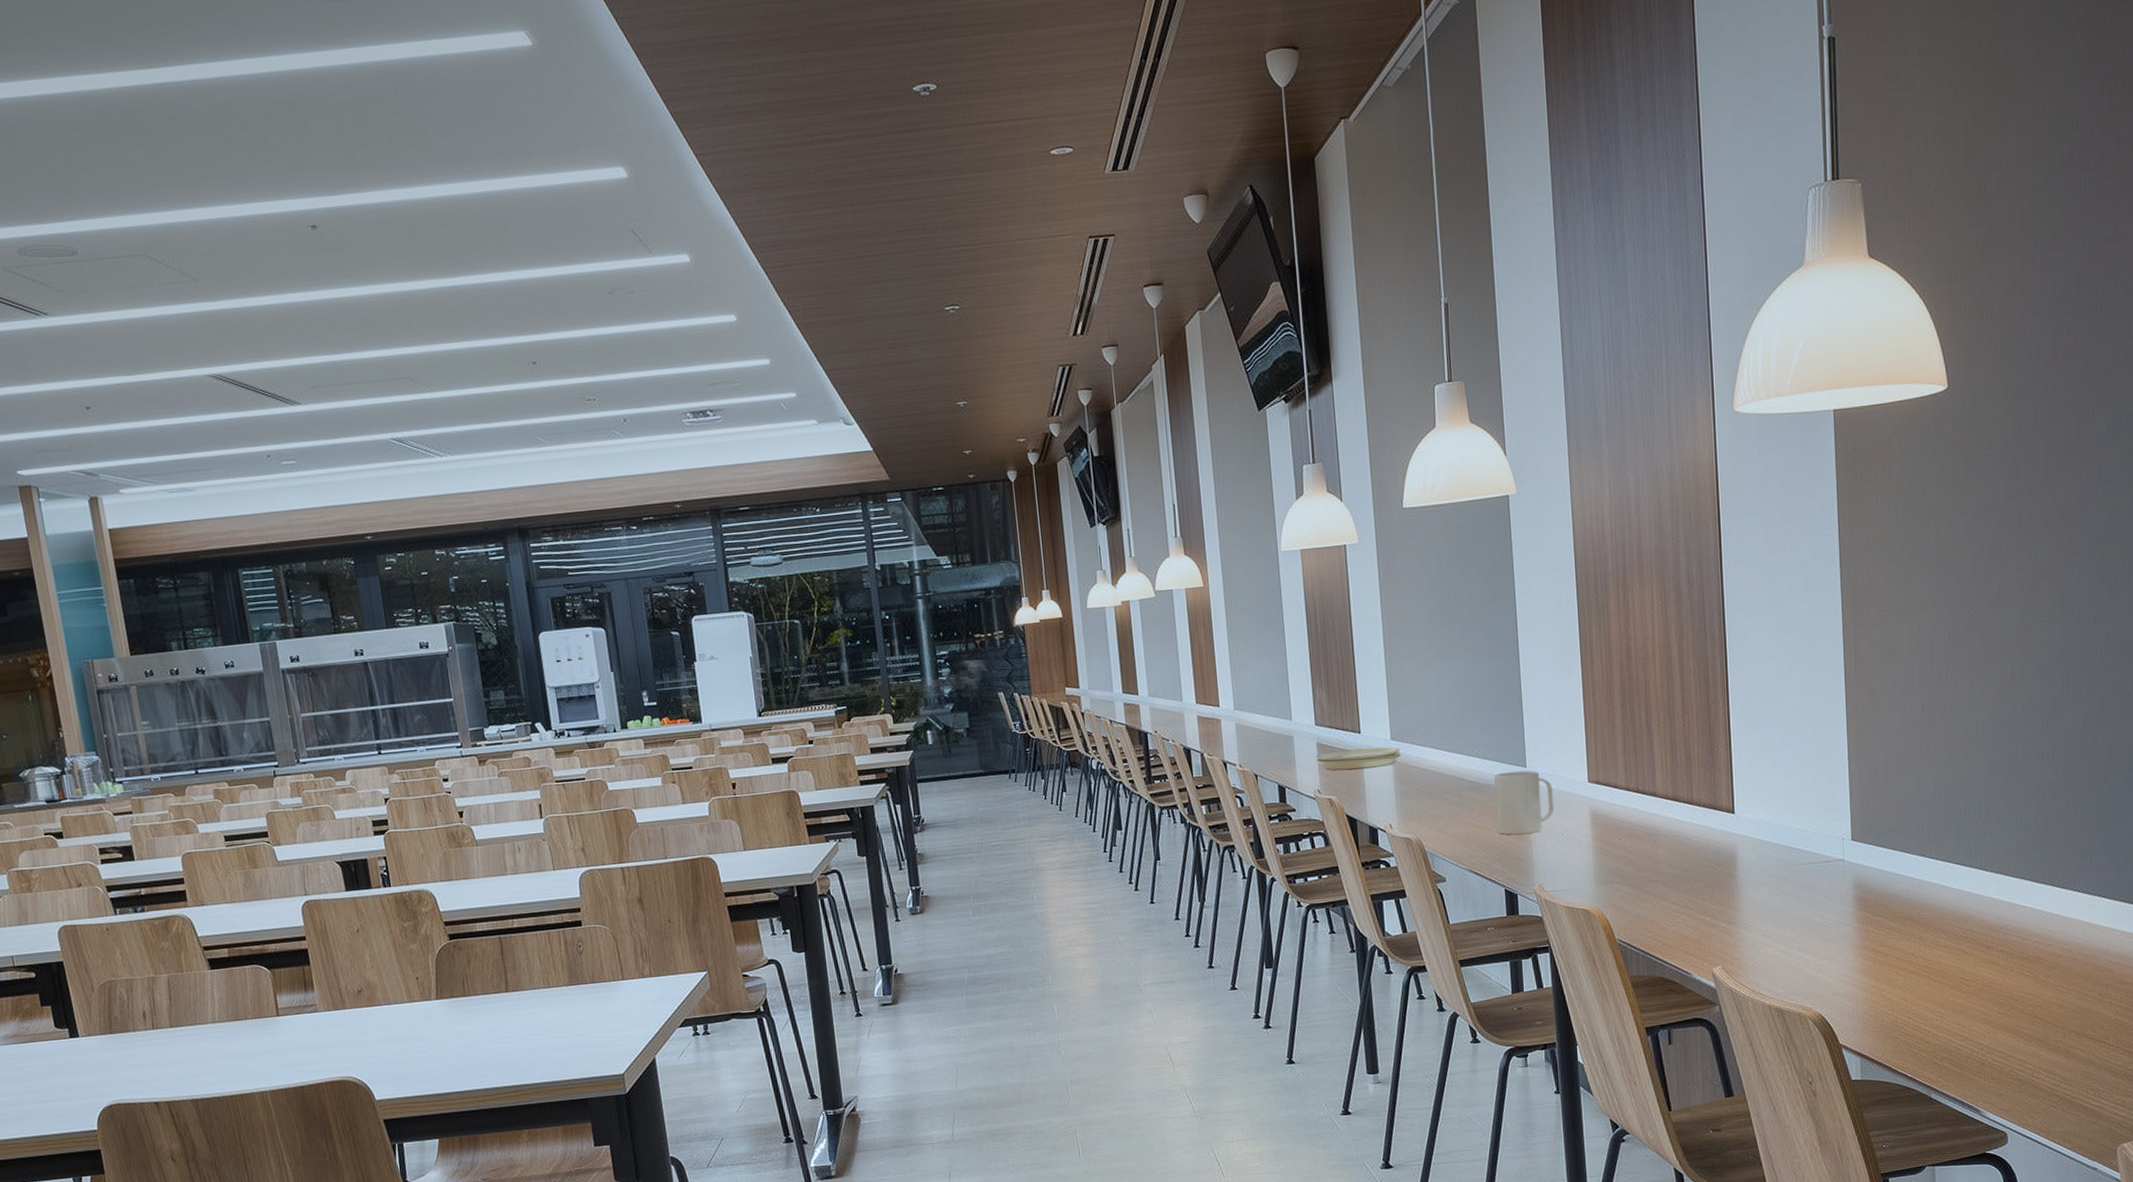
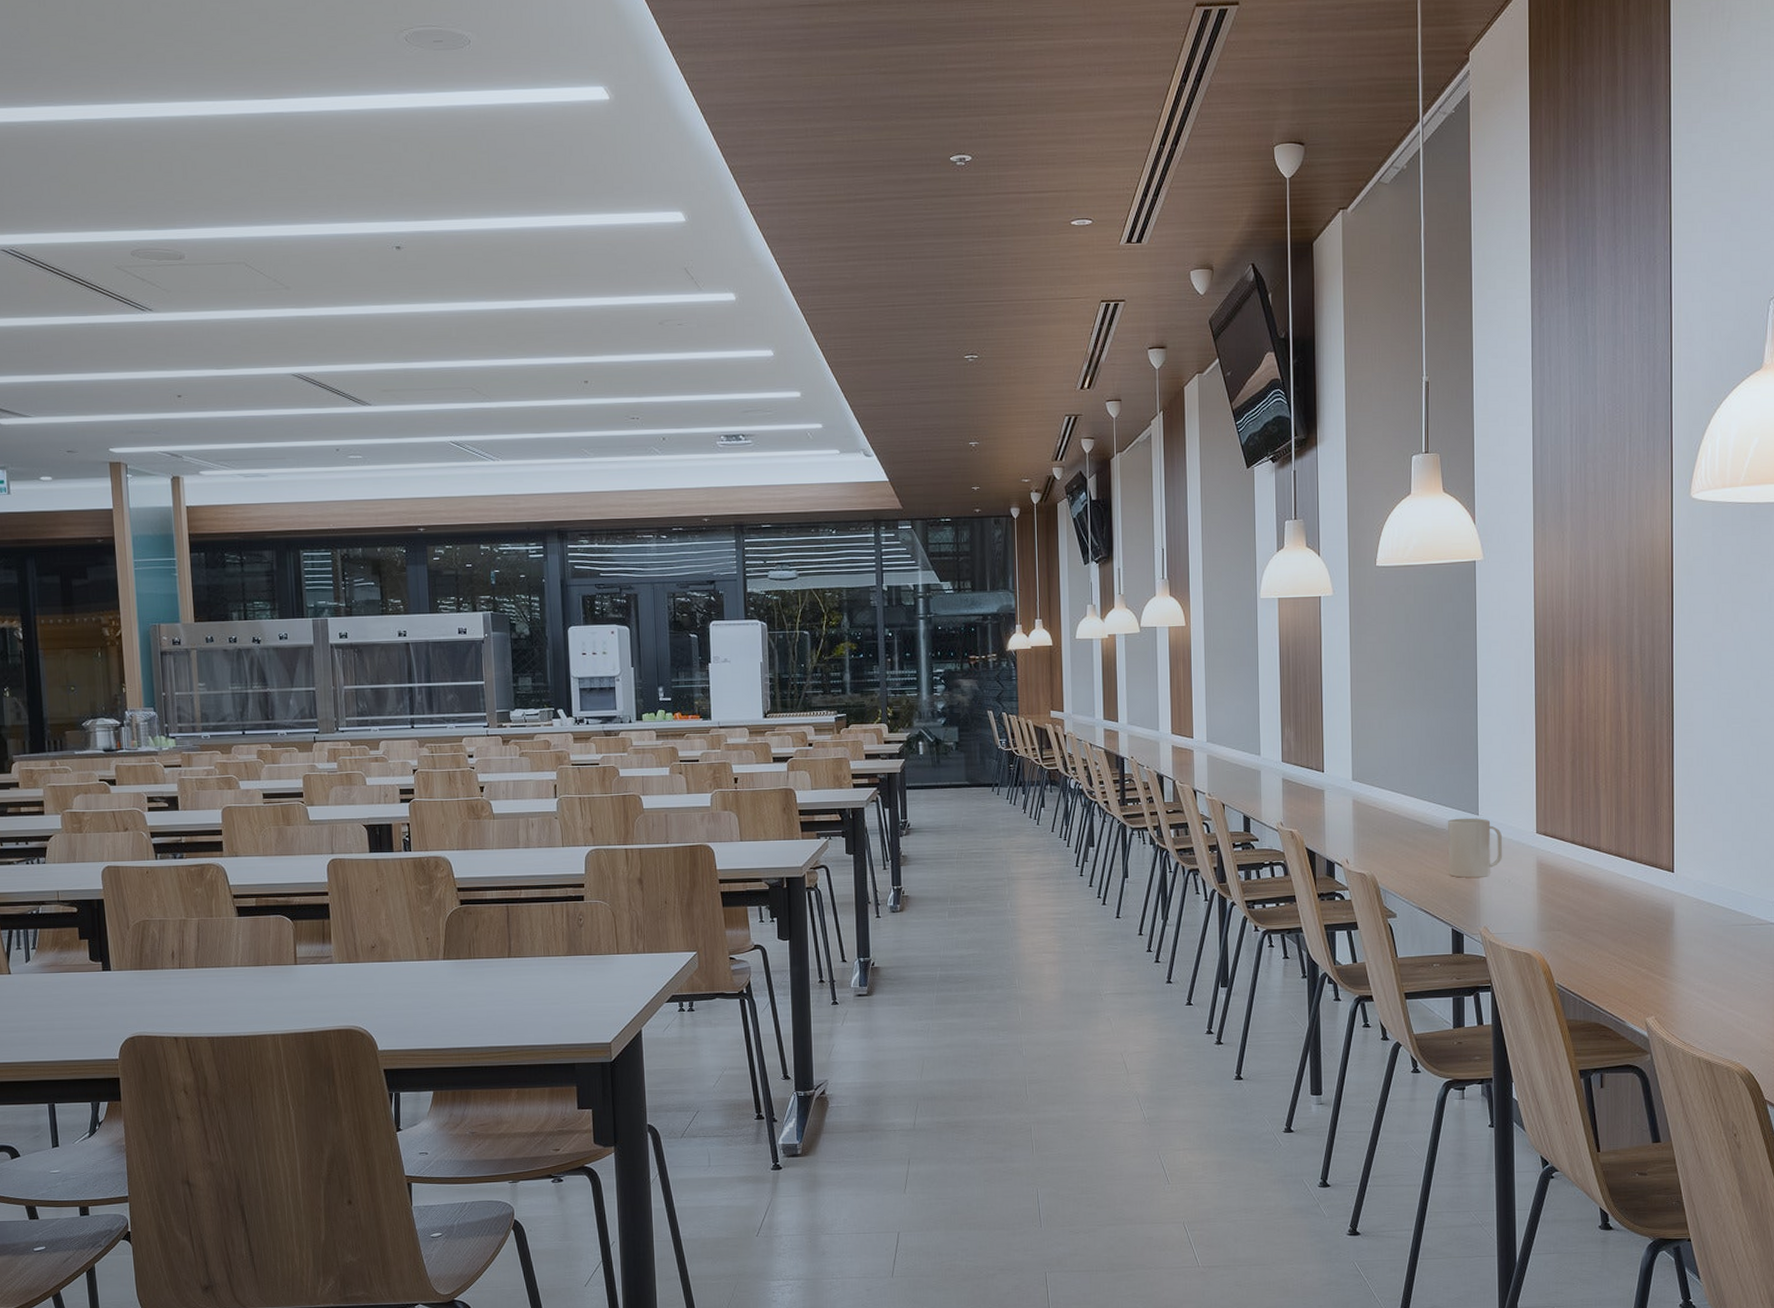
plate: present [1316,747,1401,771] -> none [1280,786,1361,807]

